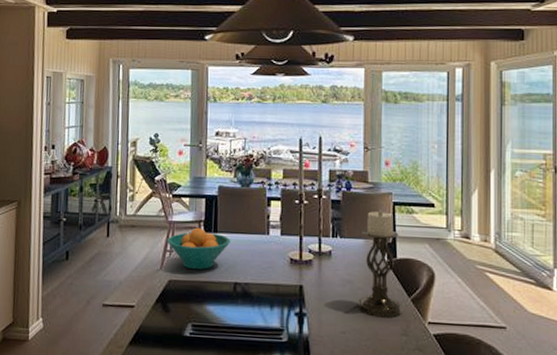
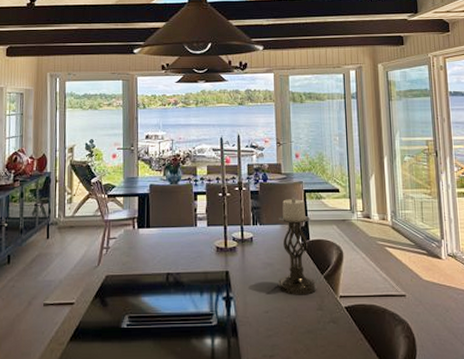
fruit bowl: present [166,227,230,270] -> none [103,224,162,264]

